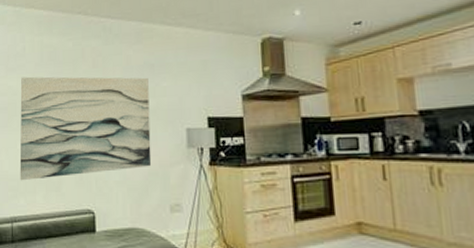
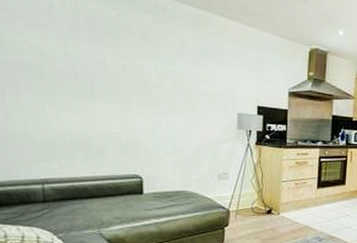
wall art: present [19,76,152,181] -> none [47,37,203,146]

